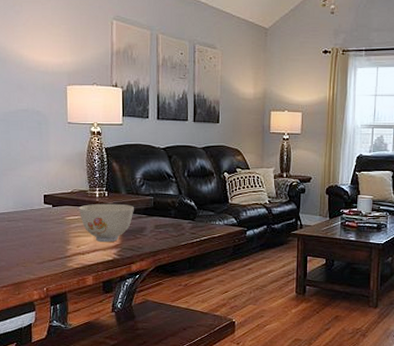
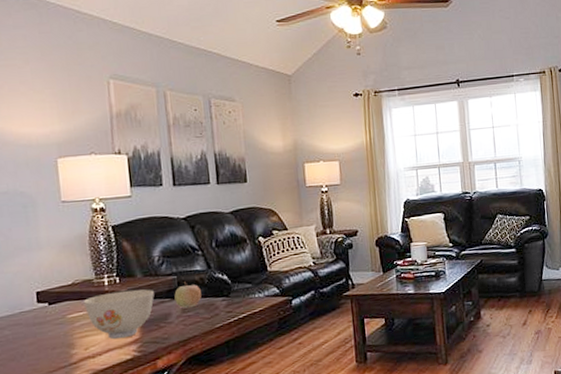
fruit: none [150,203,172,225] -> present [174,282,202,308]

